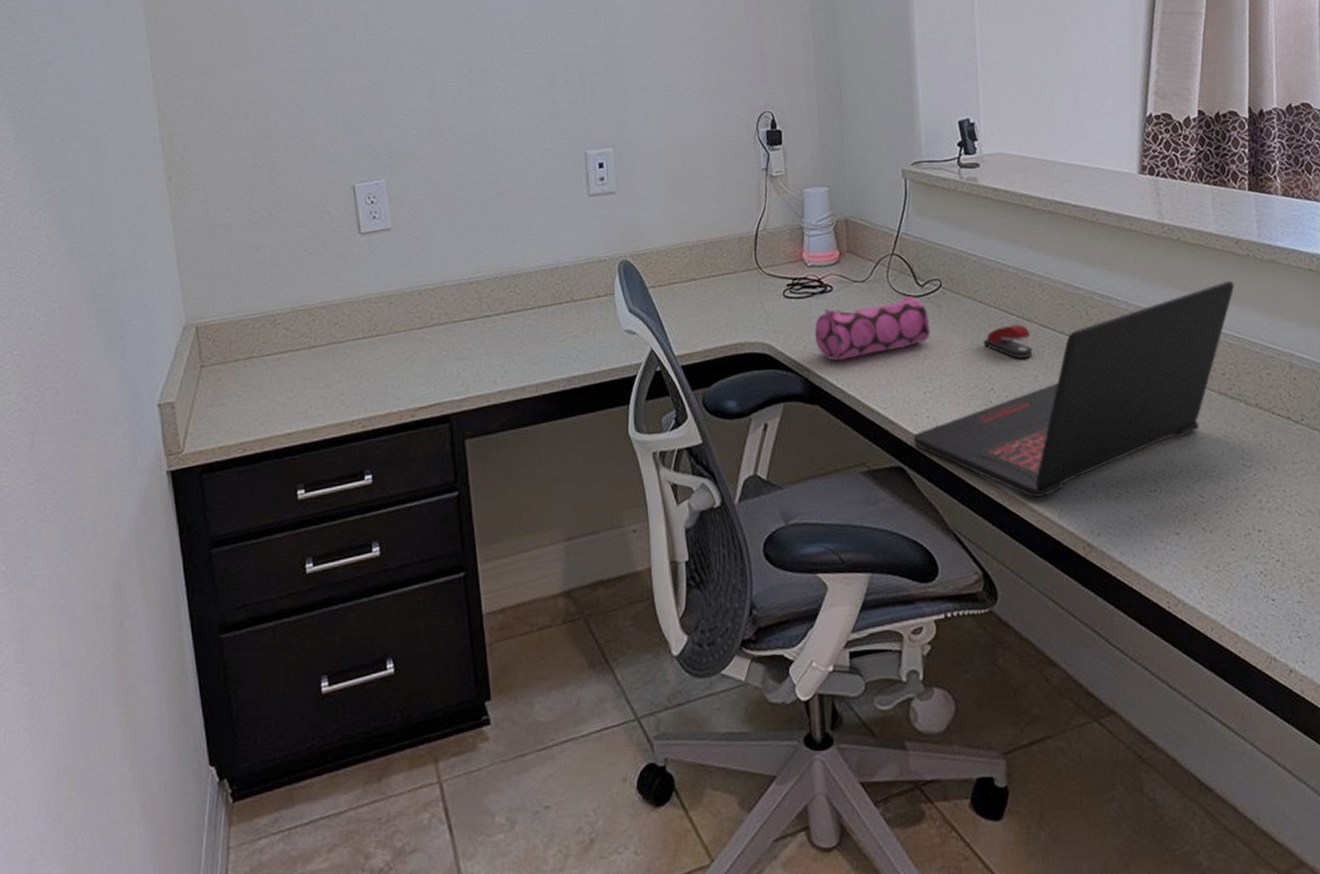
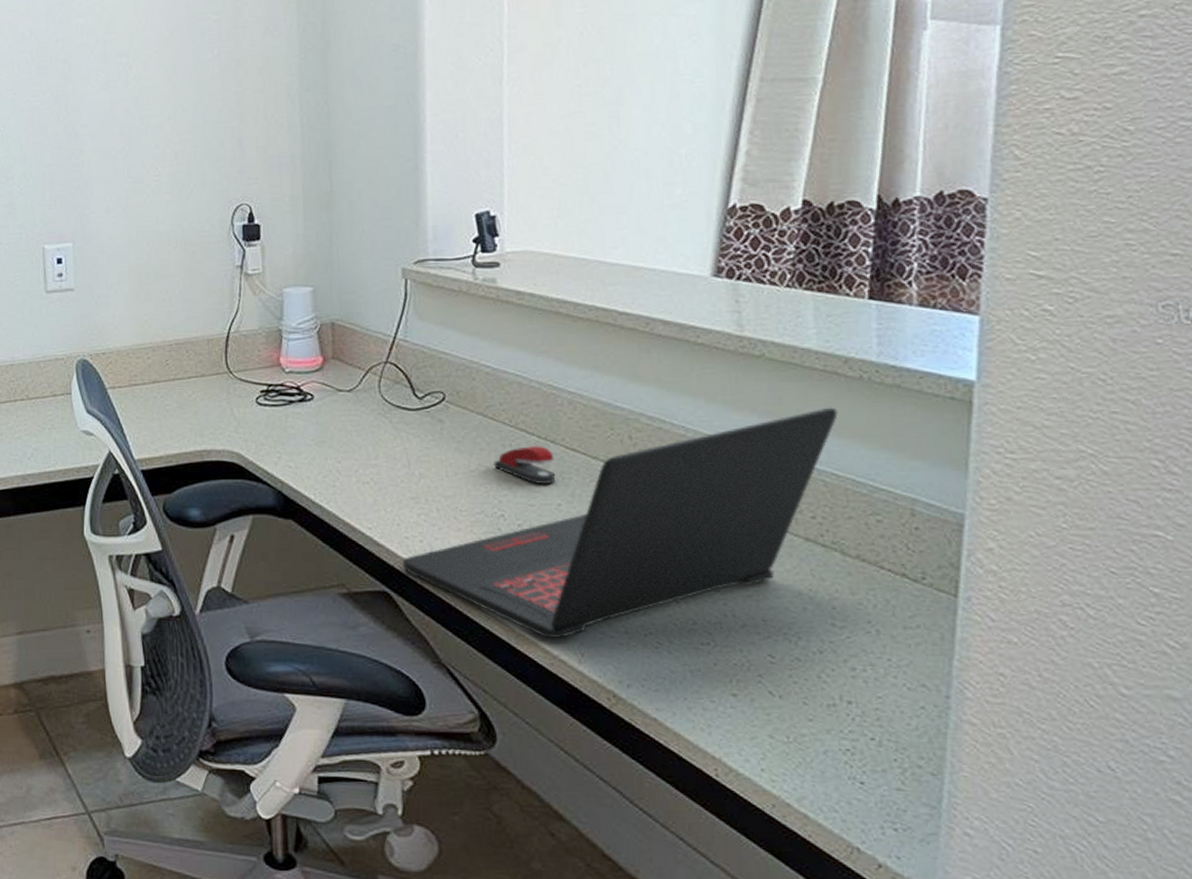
pencil case: present [815,295,931,361] -> none [291,408,429,475]

